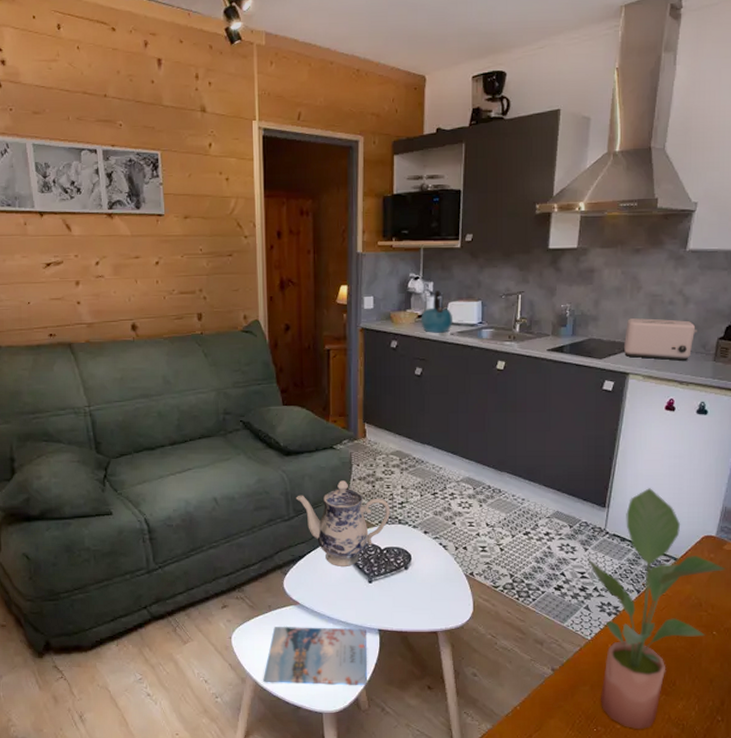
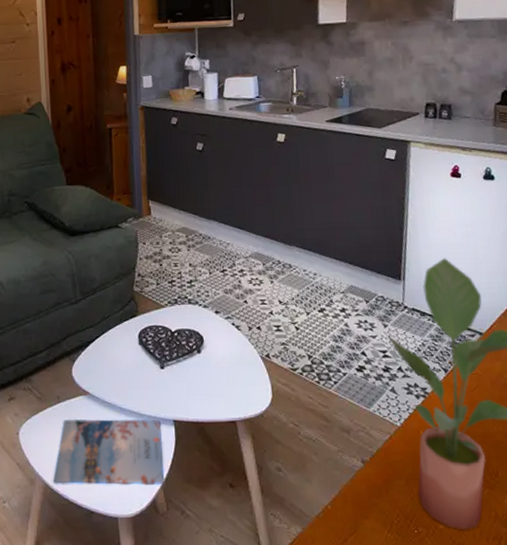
teapot: present [295,480,390,566] -> none [82,260,179,352]
kettle: present [421,290,453,333] -> none [199,67,231,109]
toaster: present [623,318,697,361] -> none [401,86,474,127]

